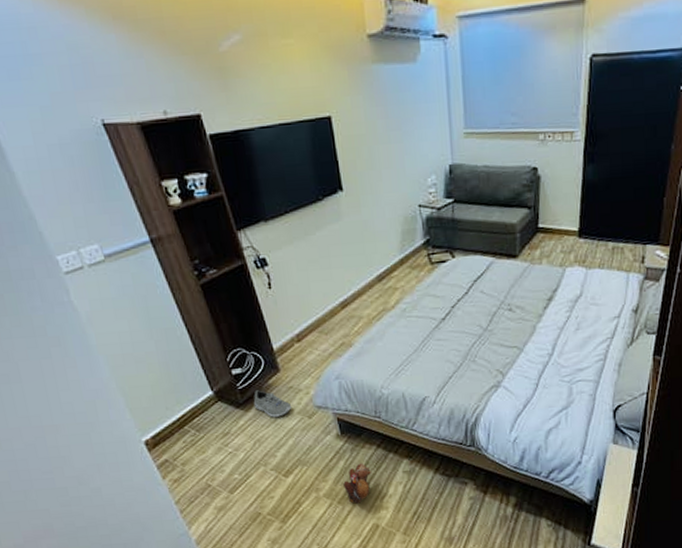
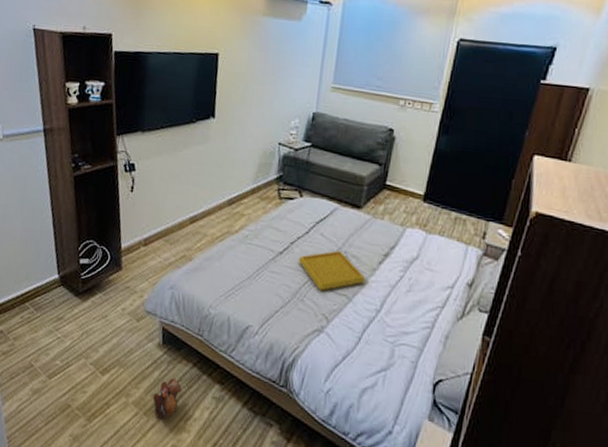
sneaker: present [253,390,292,417] -> none [91,283,125,314]
serving tray: none [463,304,534,348] -> present [299,250,366,291]

